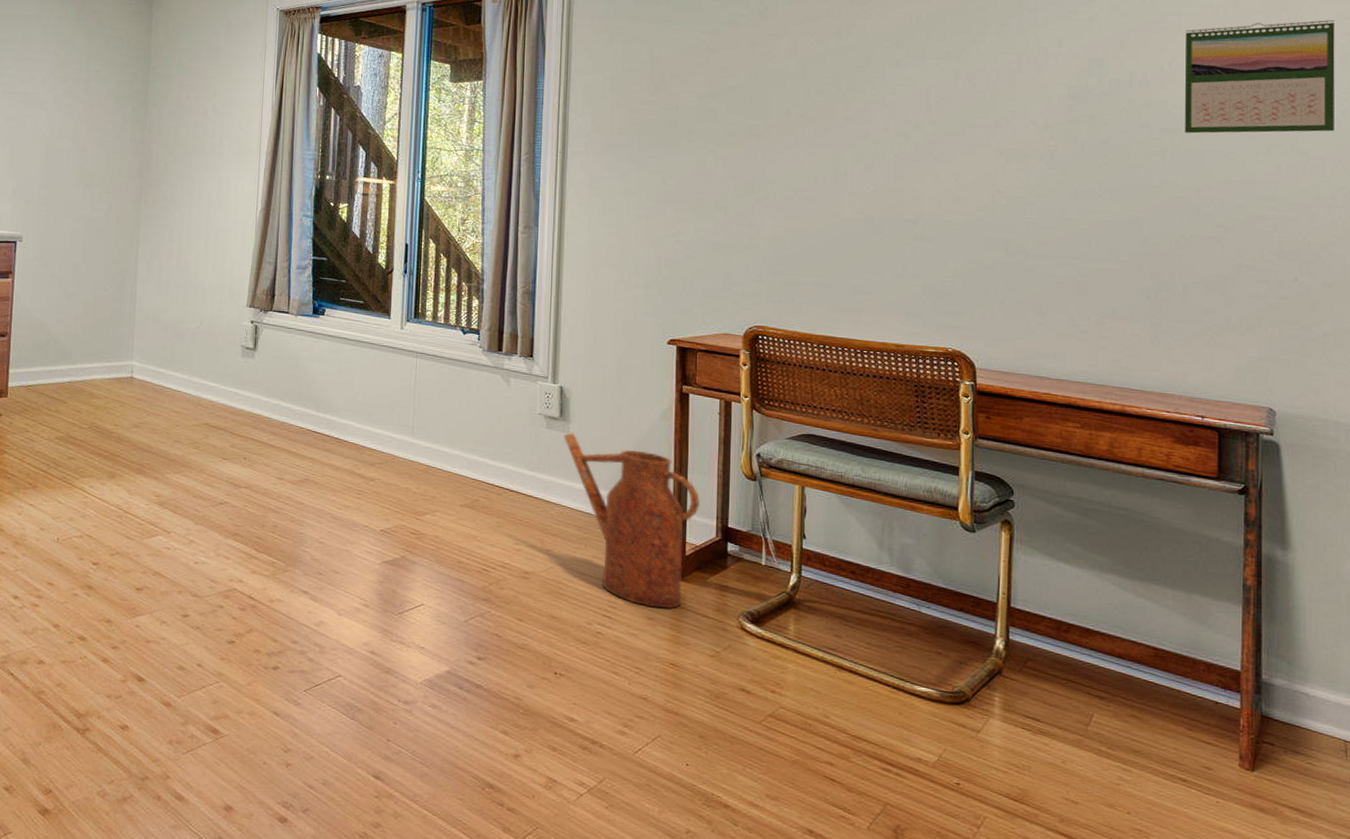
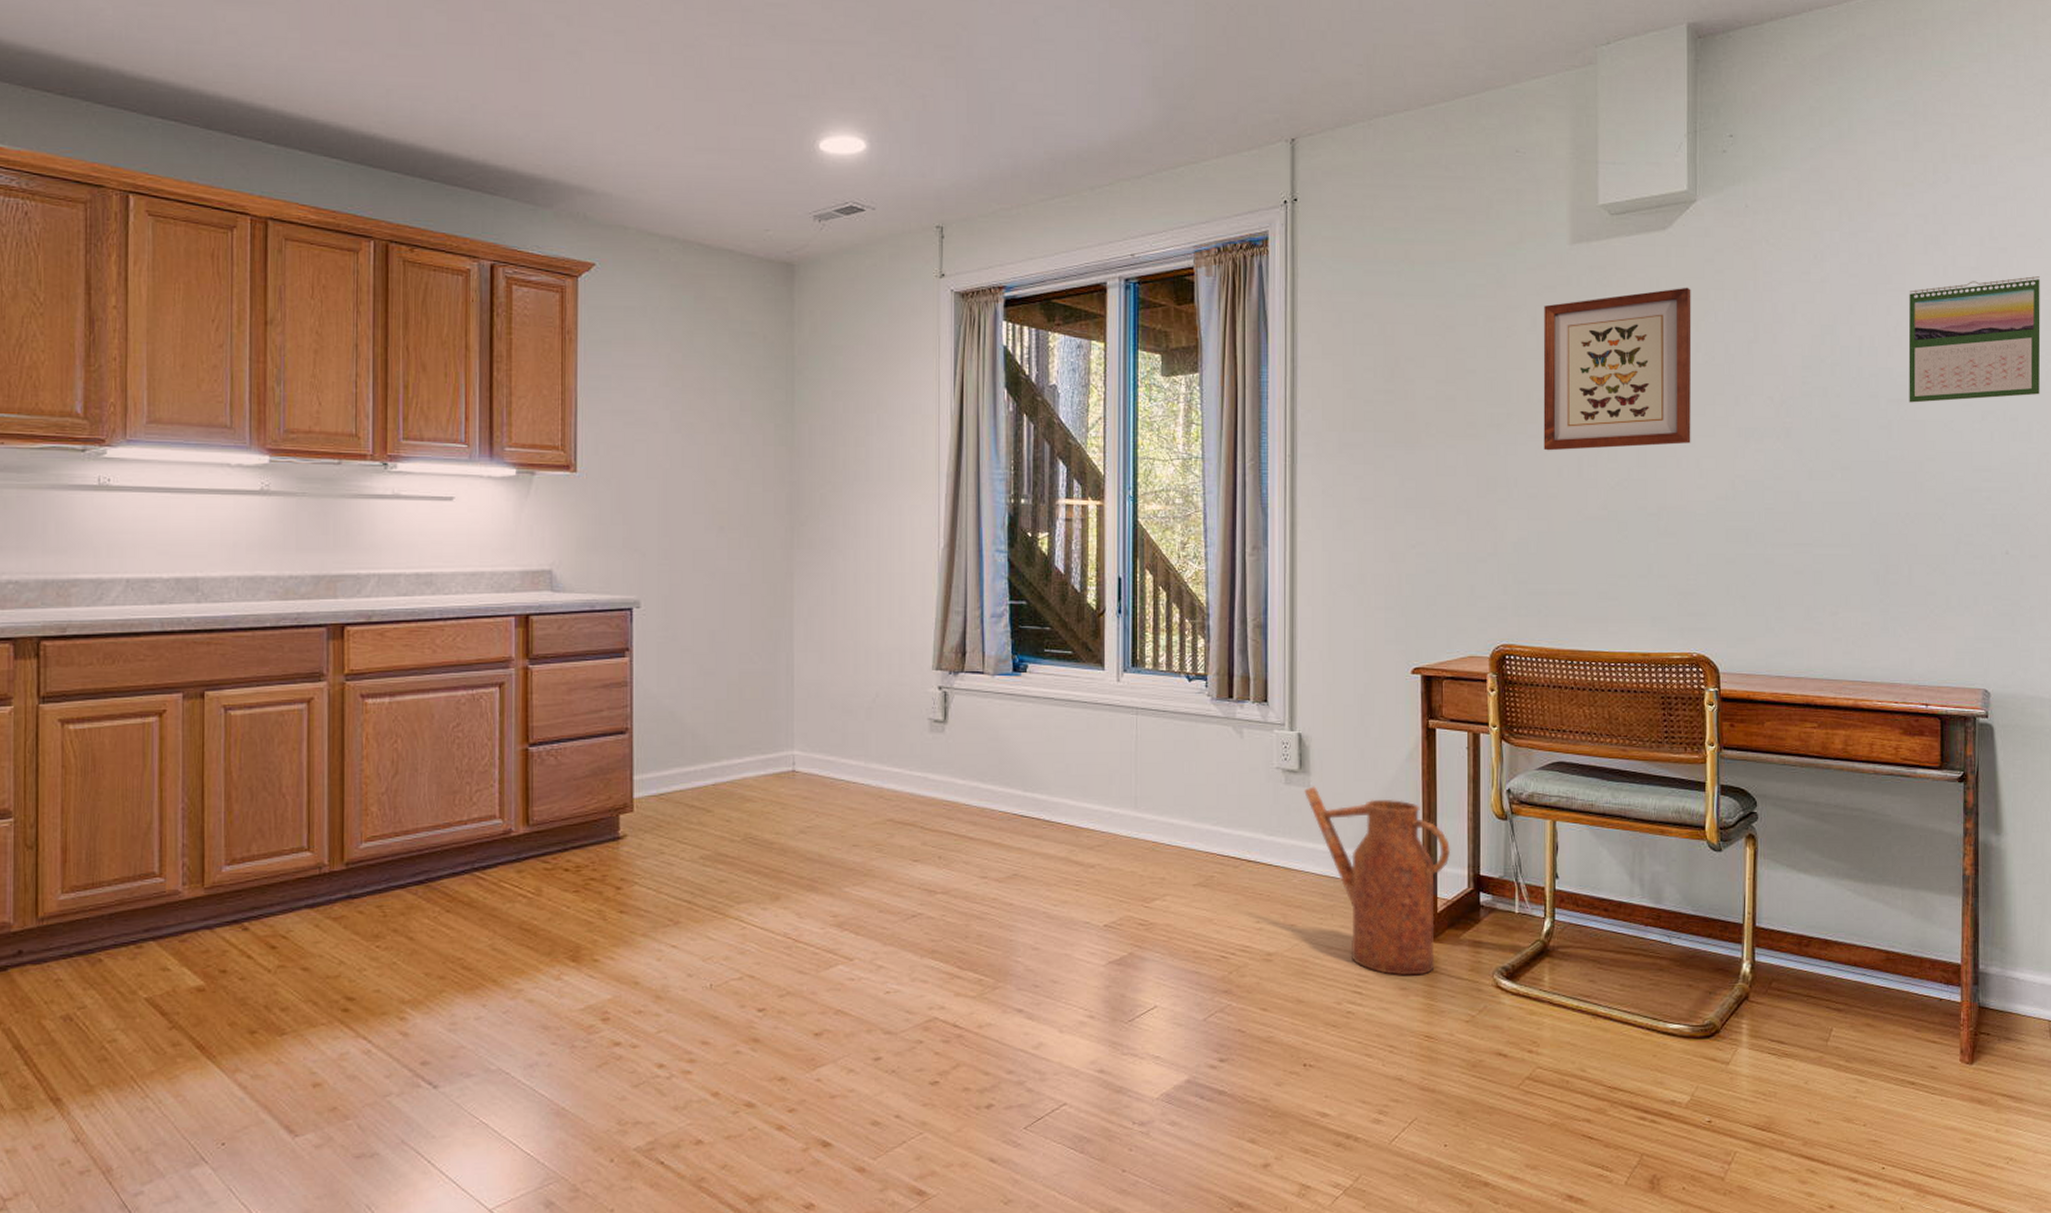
wall art: none [801,21,953,160] -> present [1543,287,1692,451]

